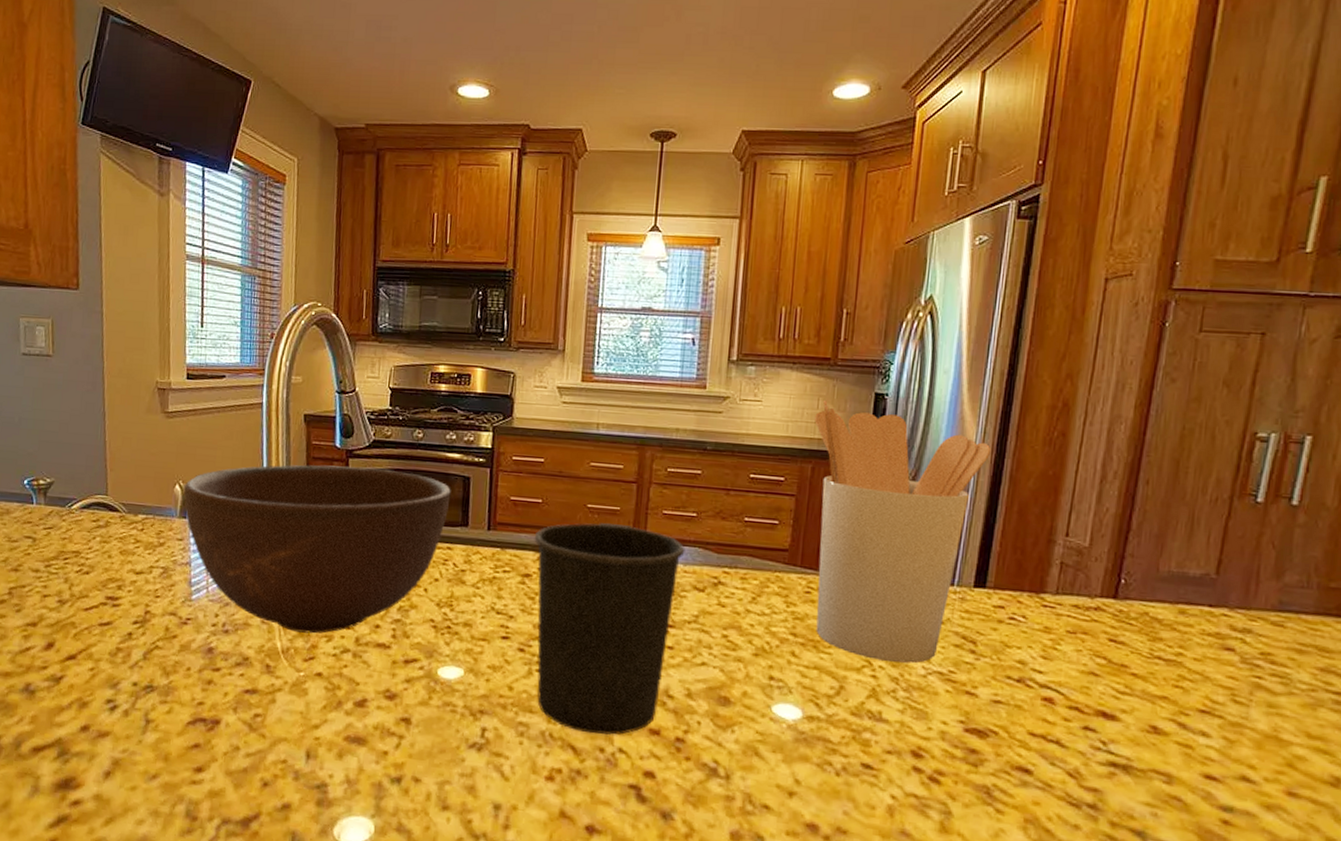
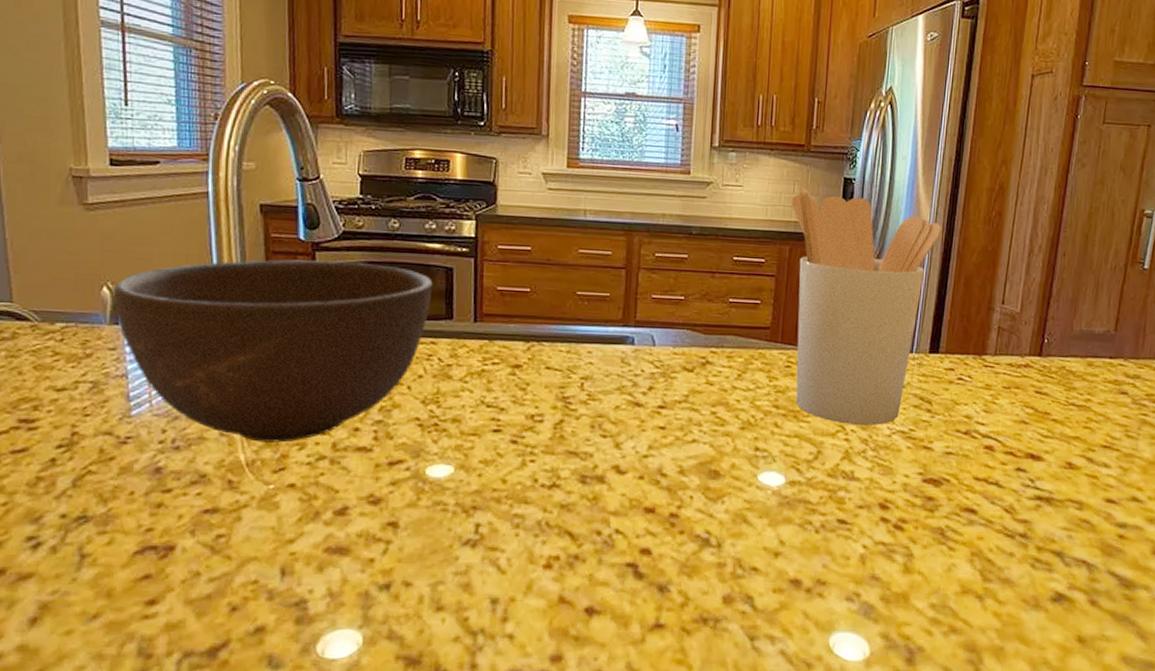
mug: present [534,523,685,735] -> none [523,310,674,518]

